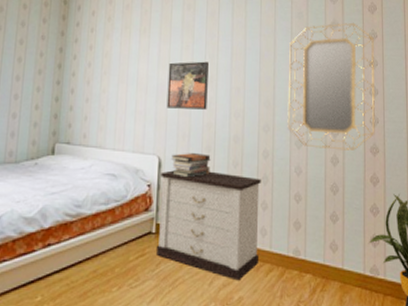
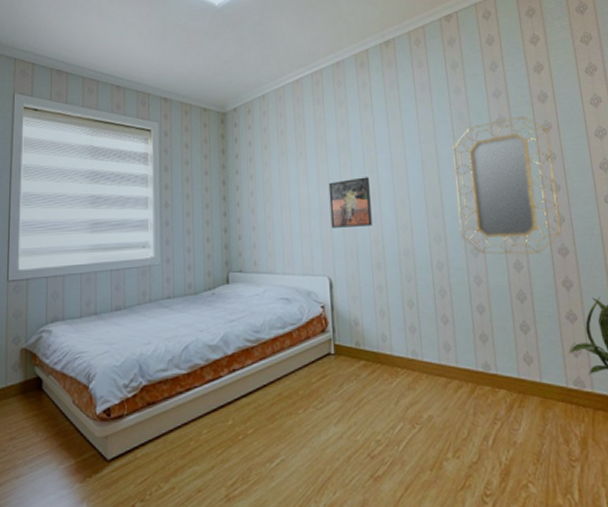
nightstand: present [155,170,261,281] -> none [333,287,446,399]
book stack: present [171,153,211,178] -> none [342,270,383,297]

